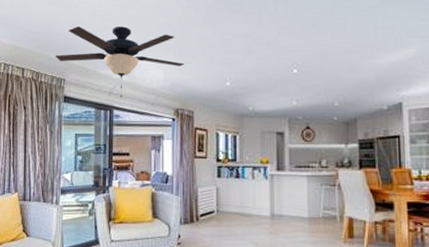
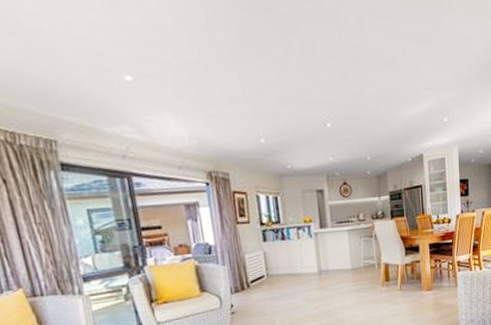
ceiling fan: present [56,26,184,99] -> none [35,68,210,163]

